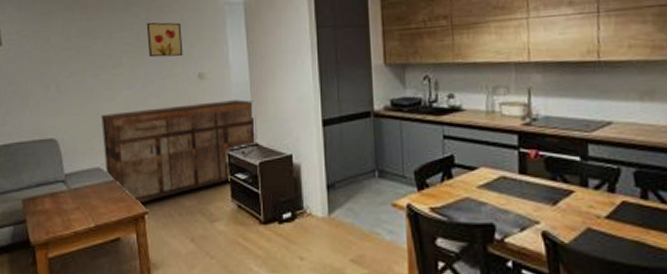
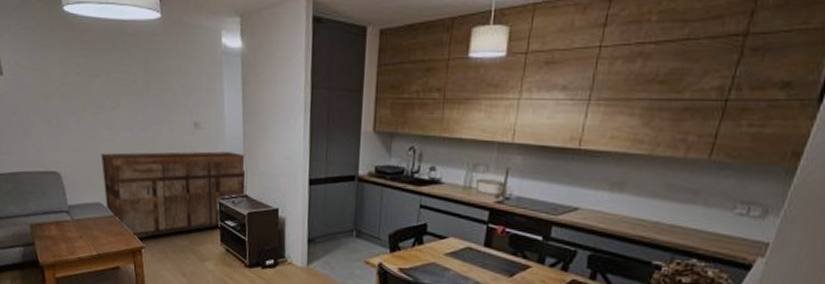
wall art: present [146,22,183,58] -> none [144,65,180,103]

